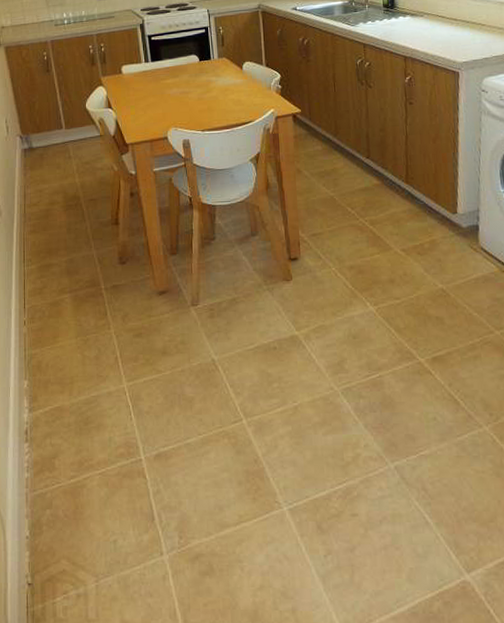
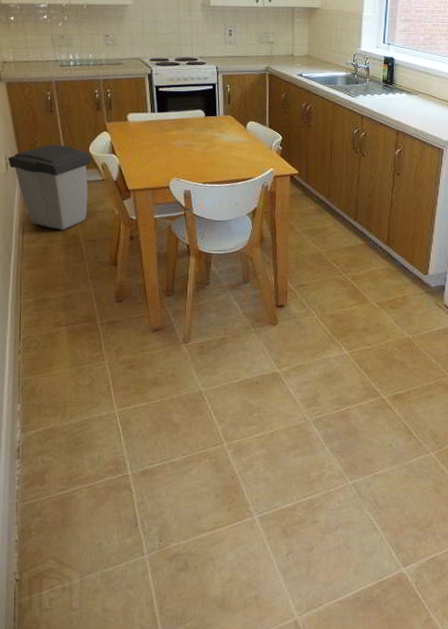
trash can: none [8,103,89,192] -> present [8,145,92,231]

